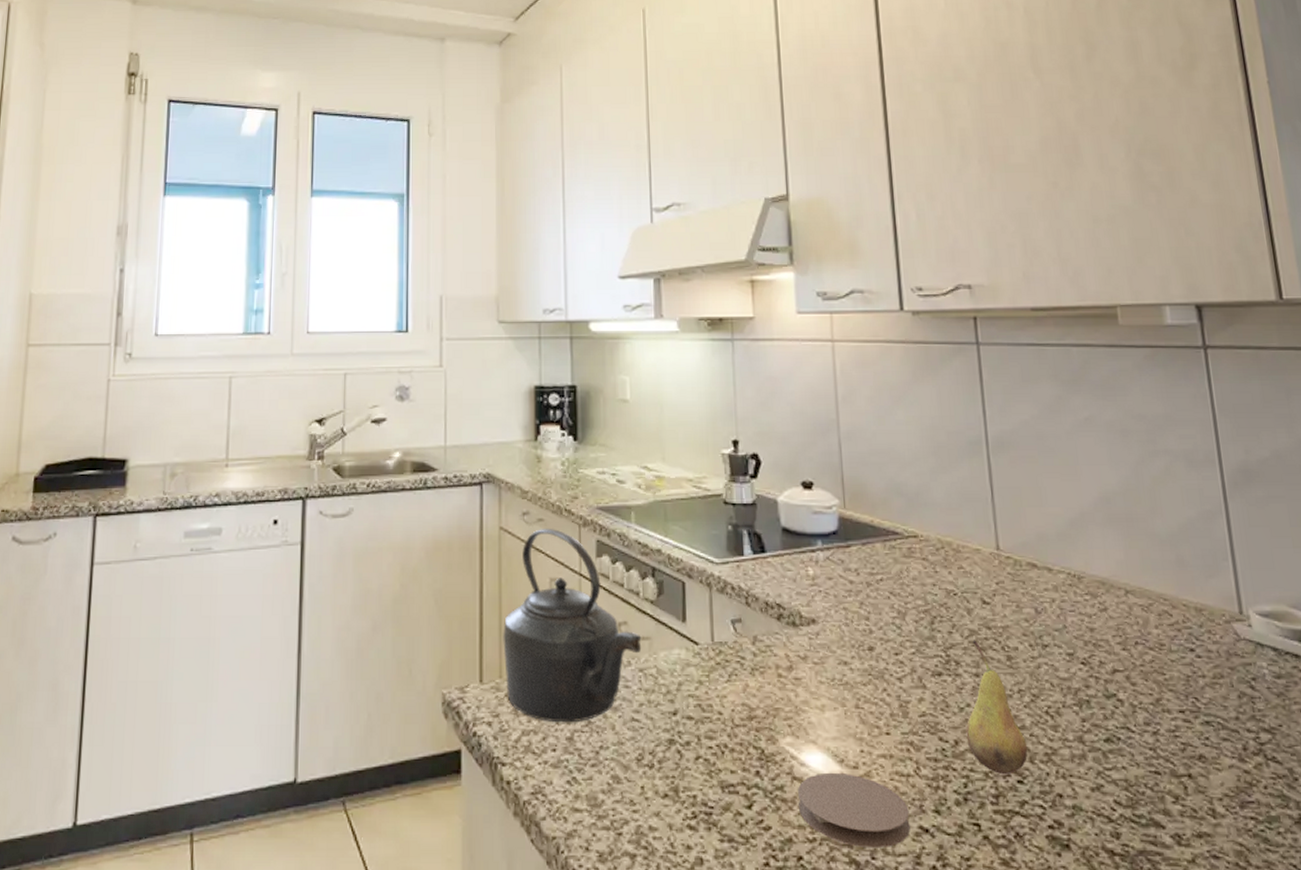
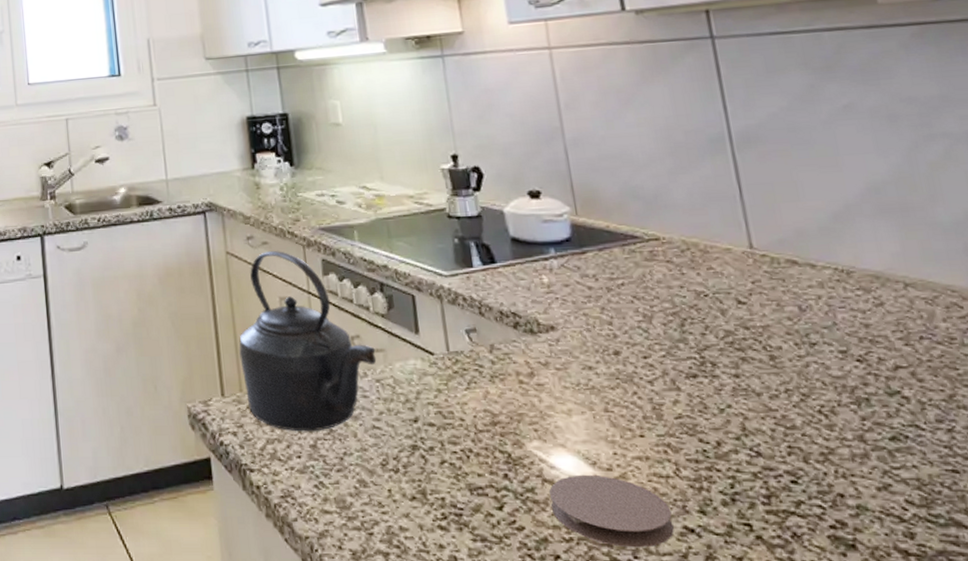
fruit: present [966,640,1028,774] -> none [728,340,801,474]

